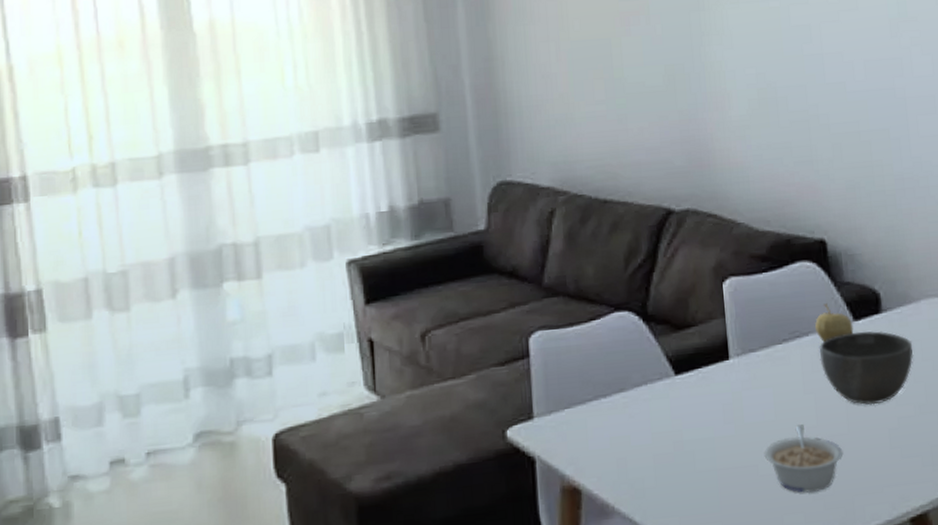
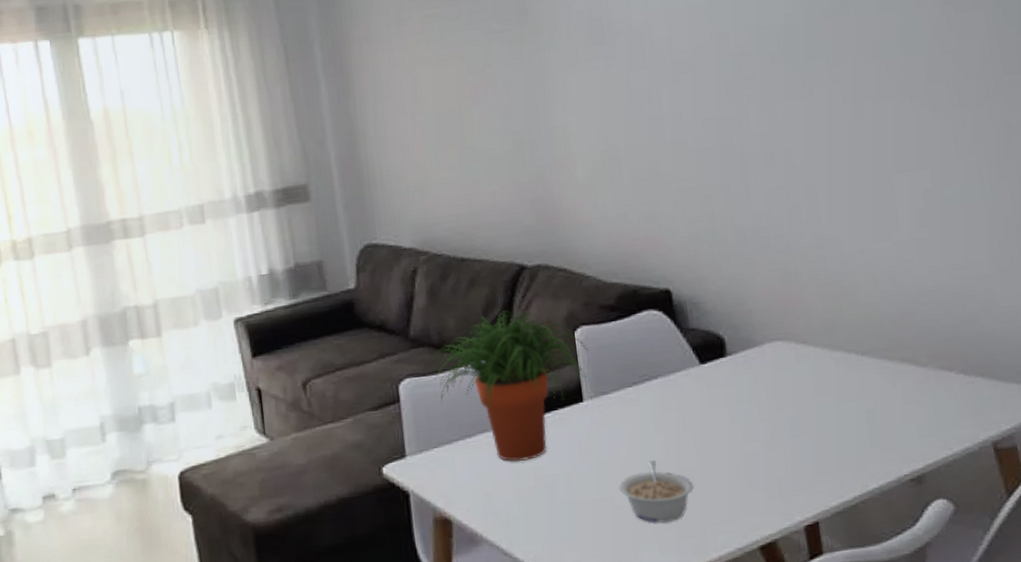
potted plant: none [567,258,737,425] -> present [432,310,589,462]
fruit: present [814,303,854,343] -> none [662,348,700,385]
bowl: present [819,331,914,405] -> none [667,373,759,442]

